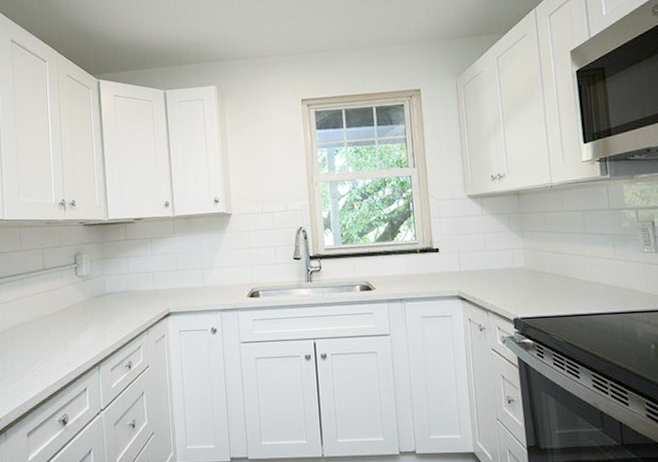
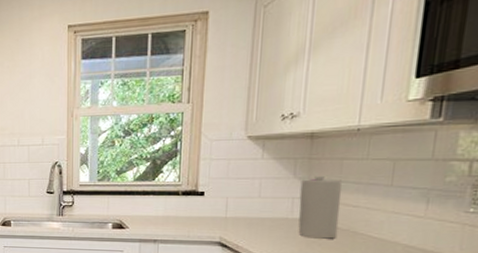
paper towel holder: none [516,228,554,286] -> present [298,176,343,239]

